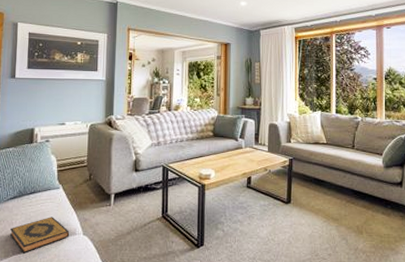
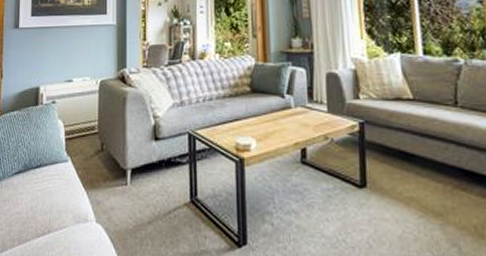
hardback book: present [10,217,70,254] -> none [15,197,81,243]

